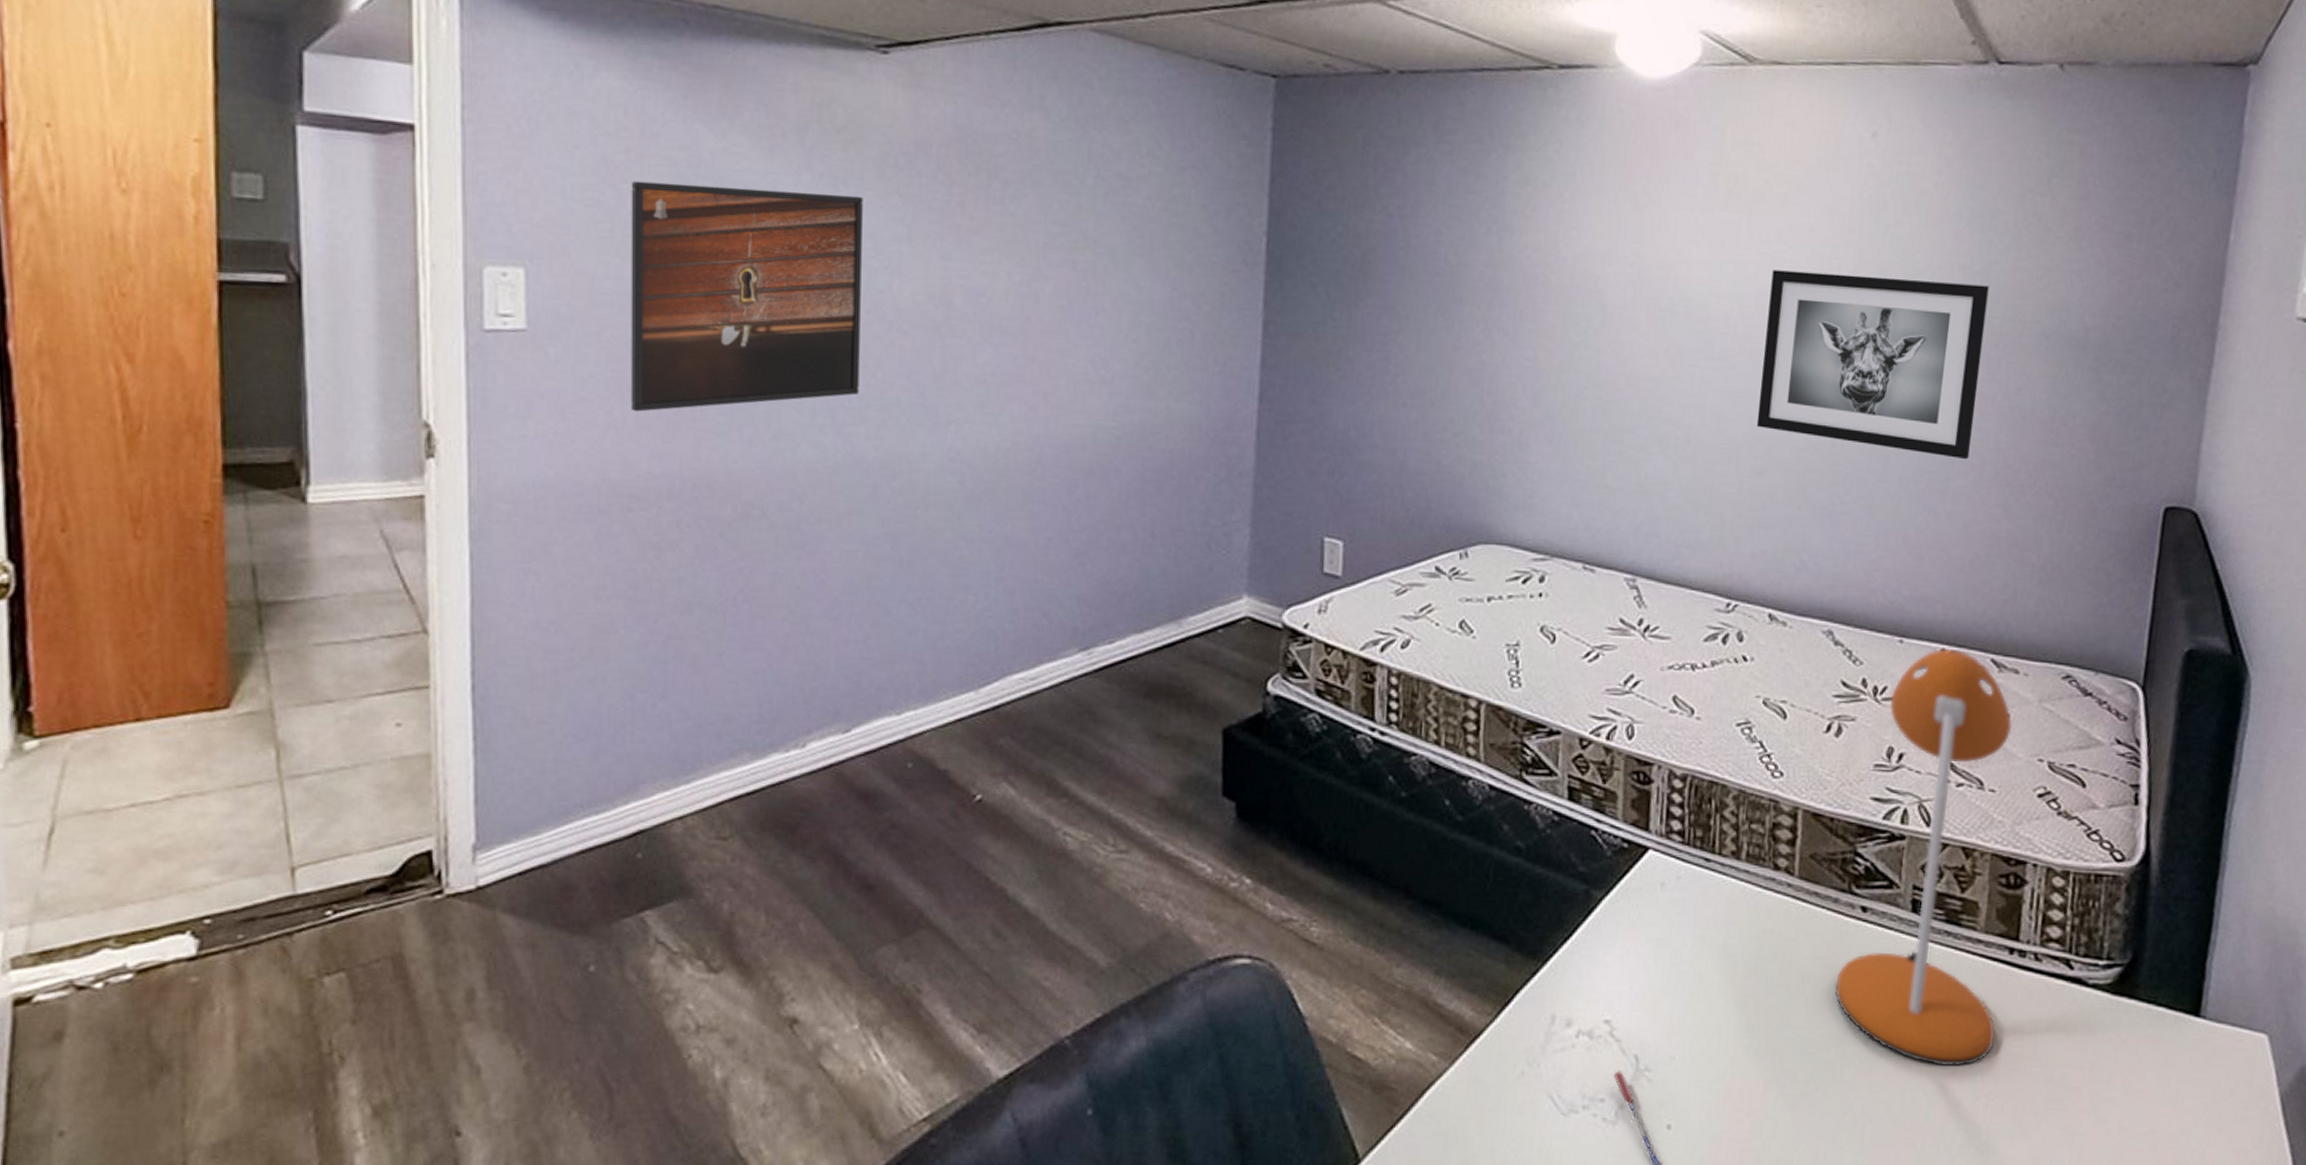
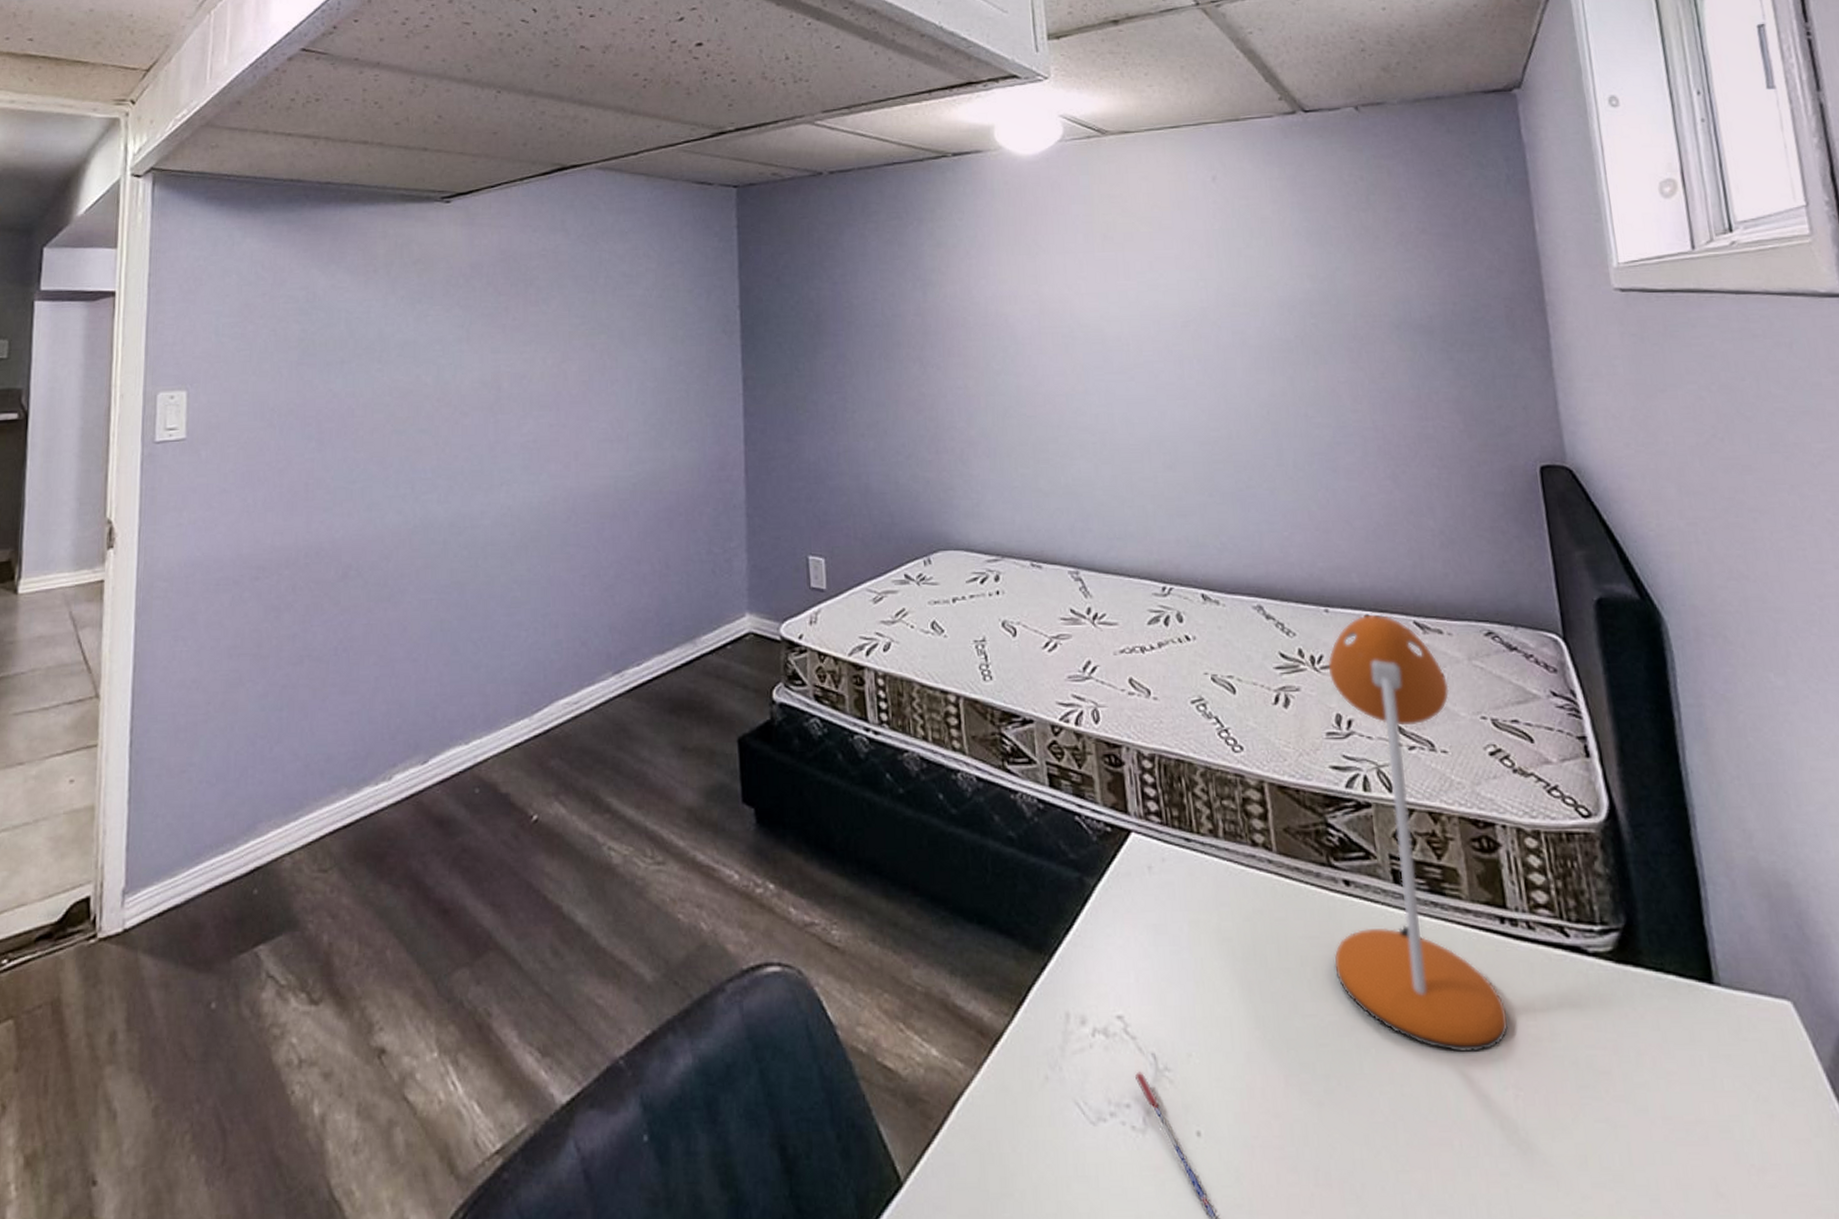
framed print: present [630,180,863,412] -> none [260,310,433,497]
wall art: present [1756,270,1989,460] -> none [1150,289,1352,440]

